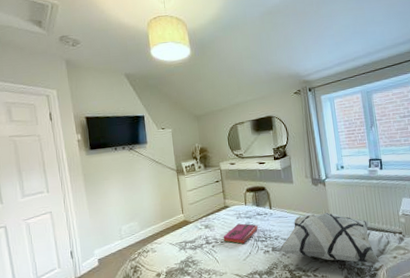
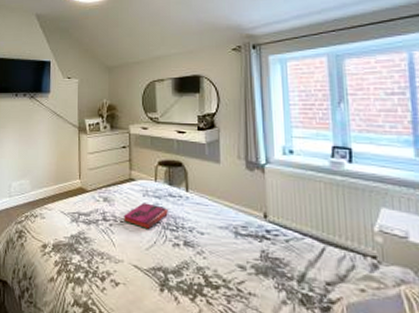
decorative pillow: present [279,212,381,264] -> none [193,206,340,293]

